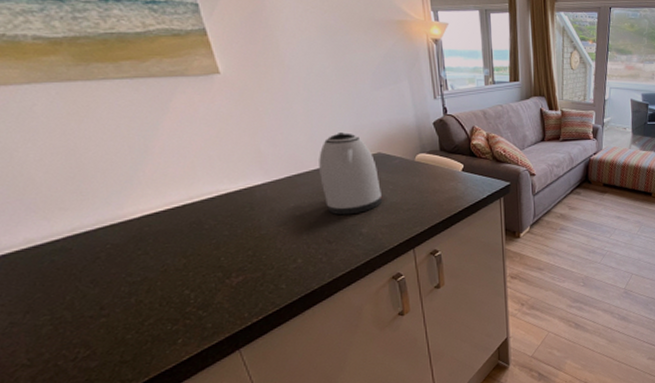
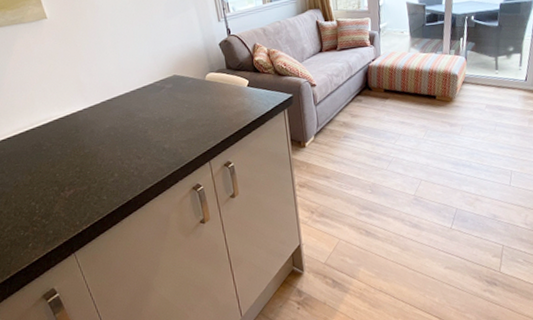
kettle: present [319,133,383,215] -> none [126,59,181,133]

